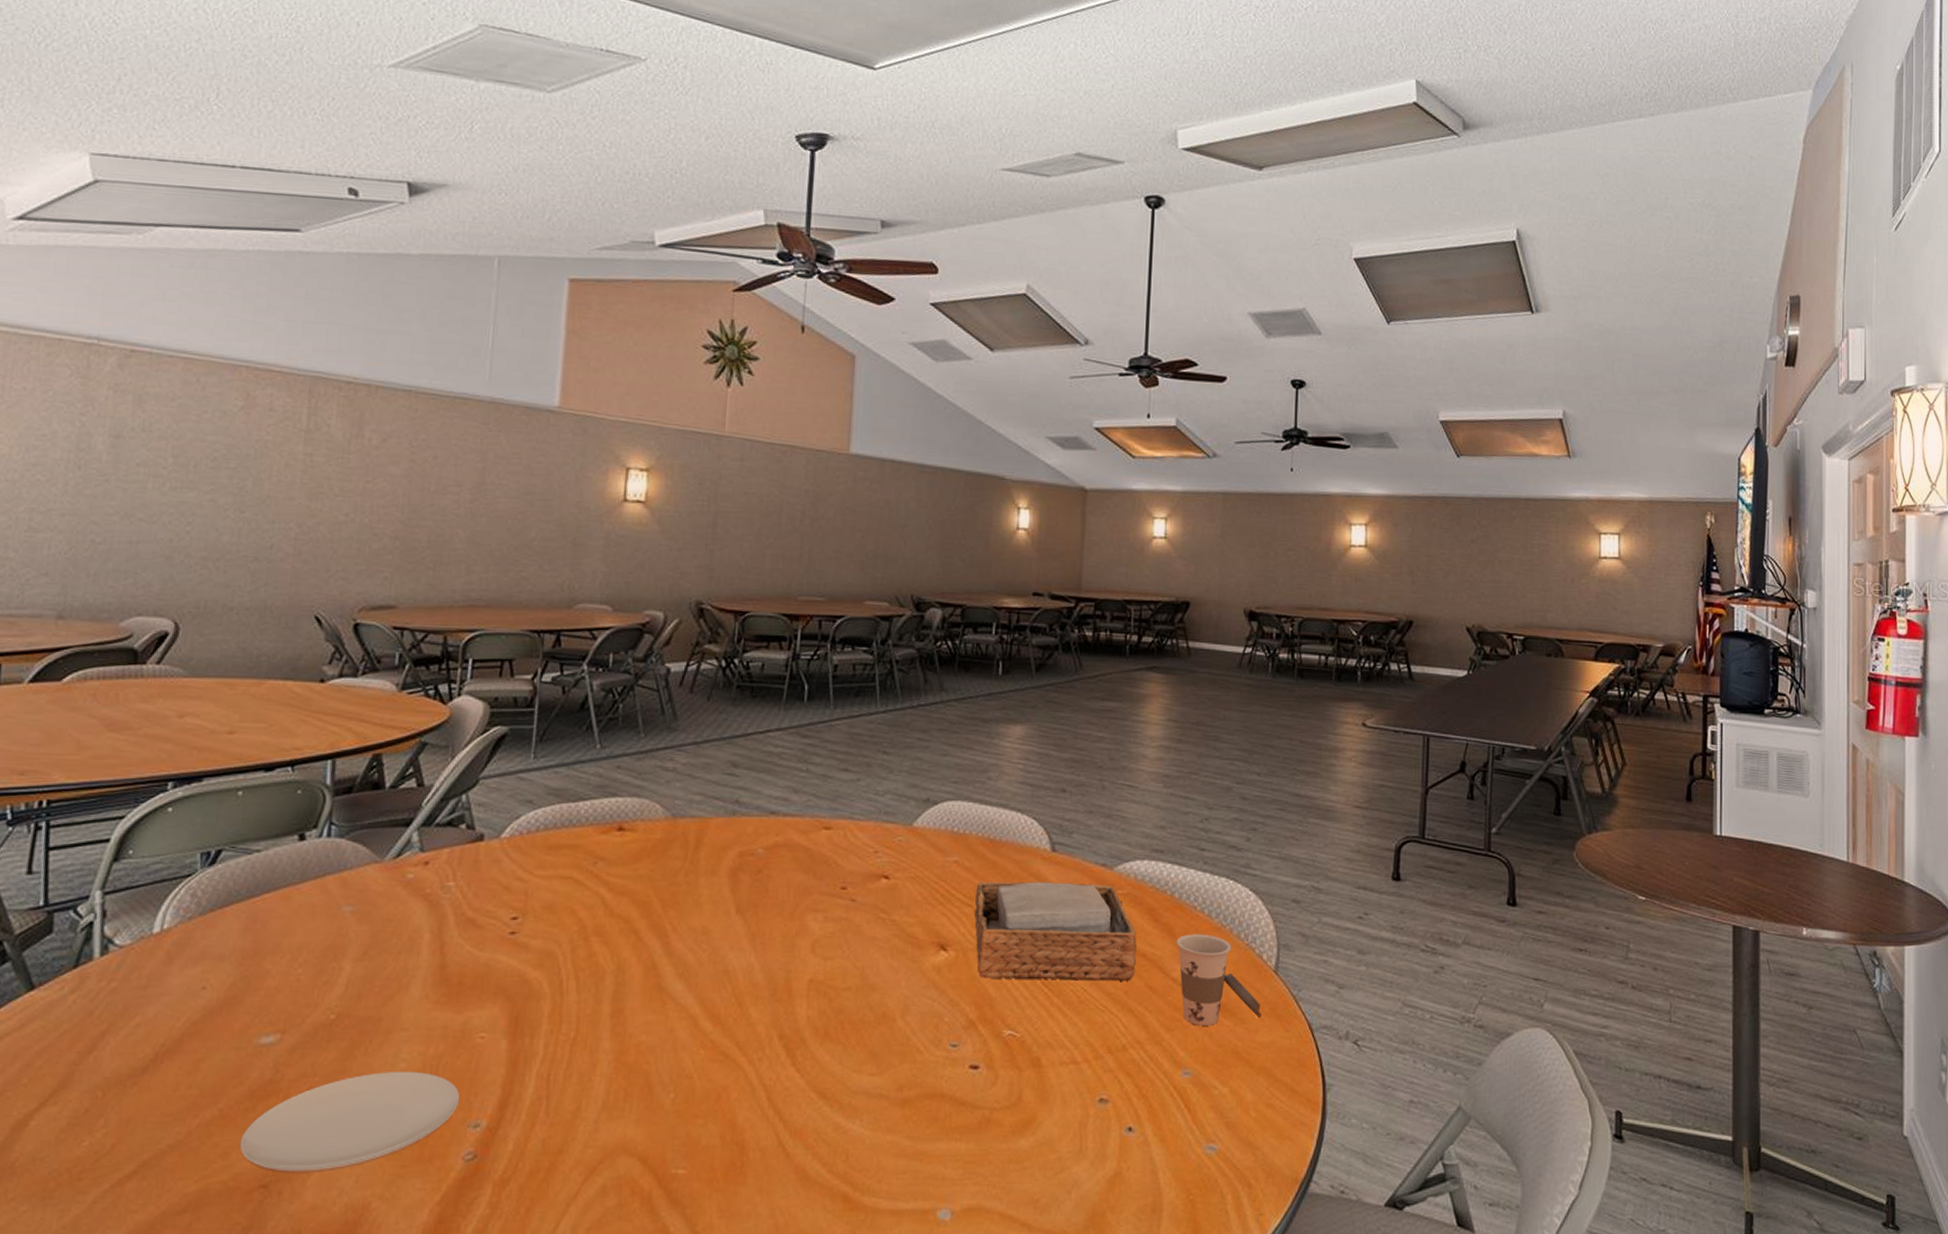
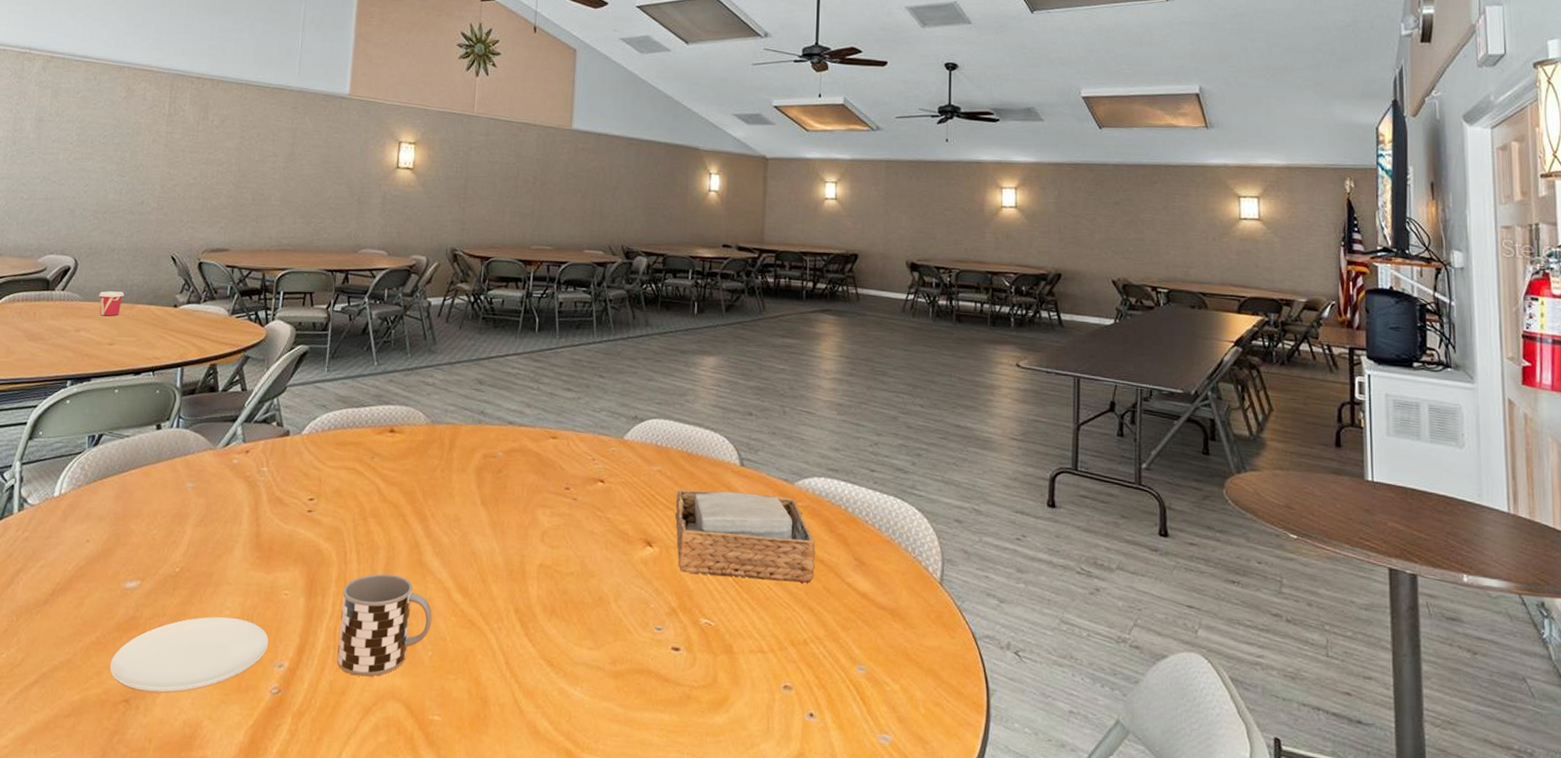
cup: none [211,662,249,697] -> present [99,290,125,317]
cup: none [550,1003,675,1130] -> present [336,573,433,677]
cup: present [1176,934,1262,1026] -> none [850,545,929,628]

